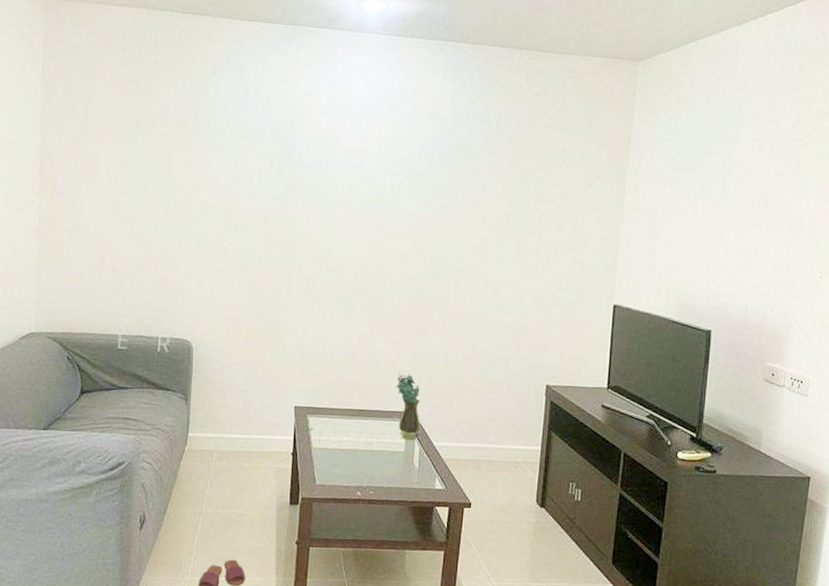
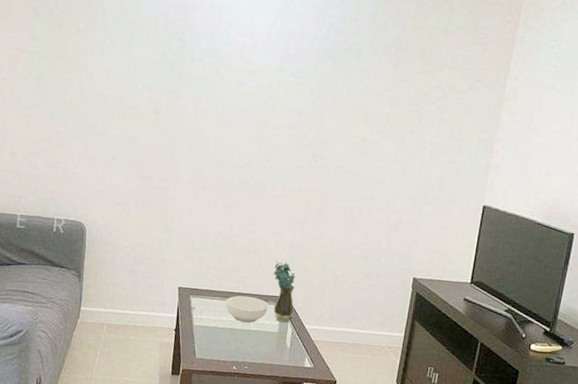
bowl: none [346,412,394,443] -> present [225,295,269,323]

